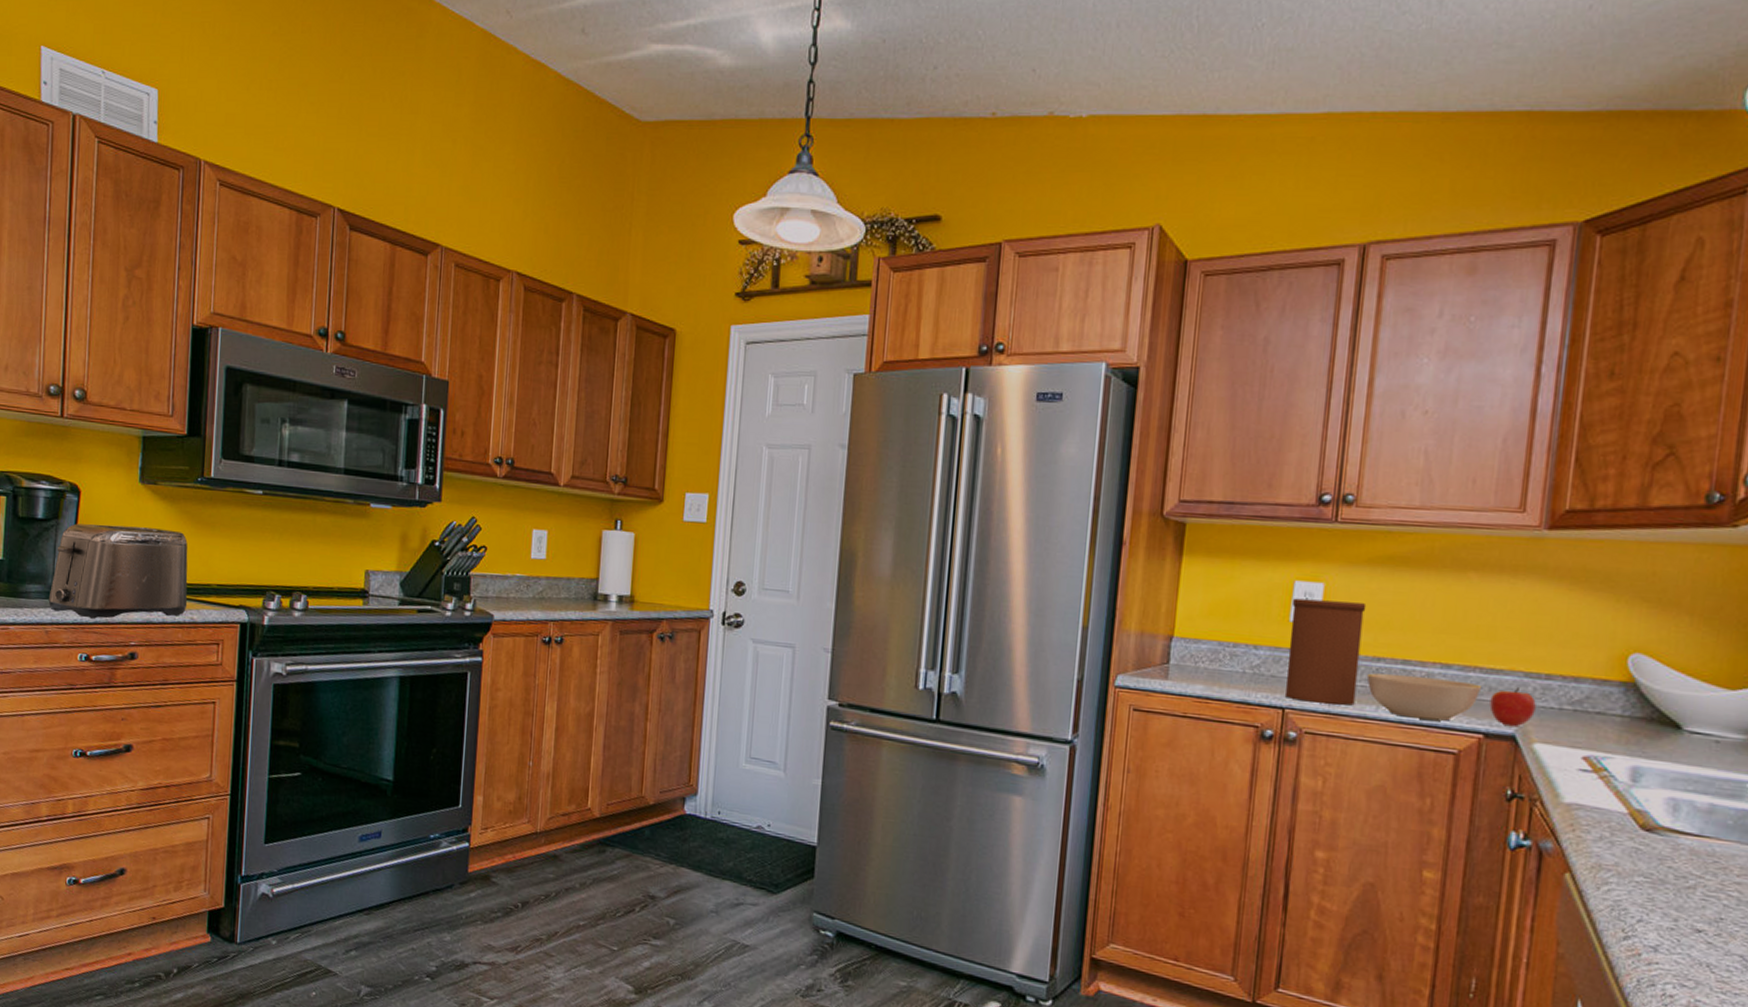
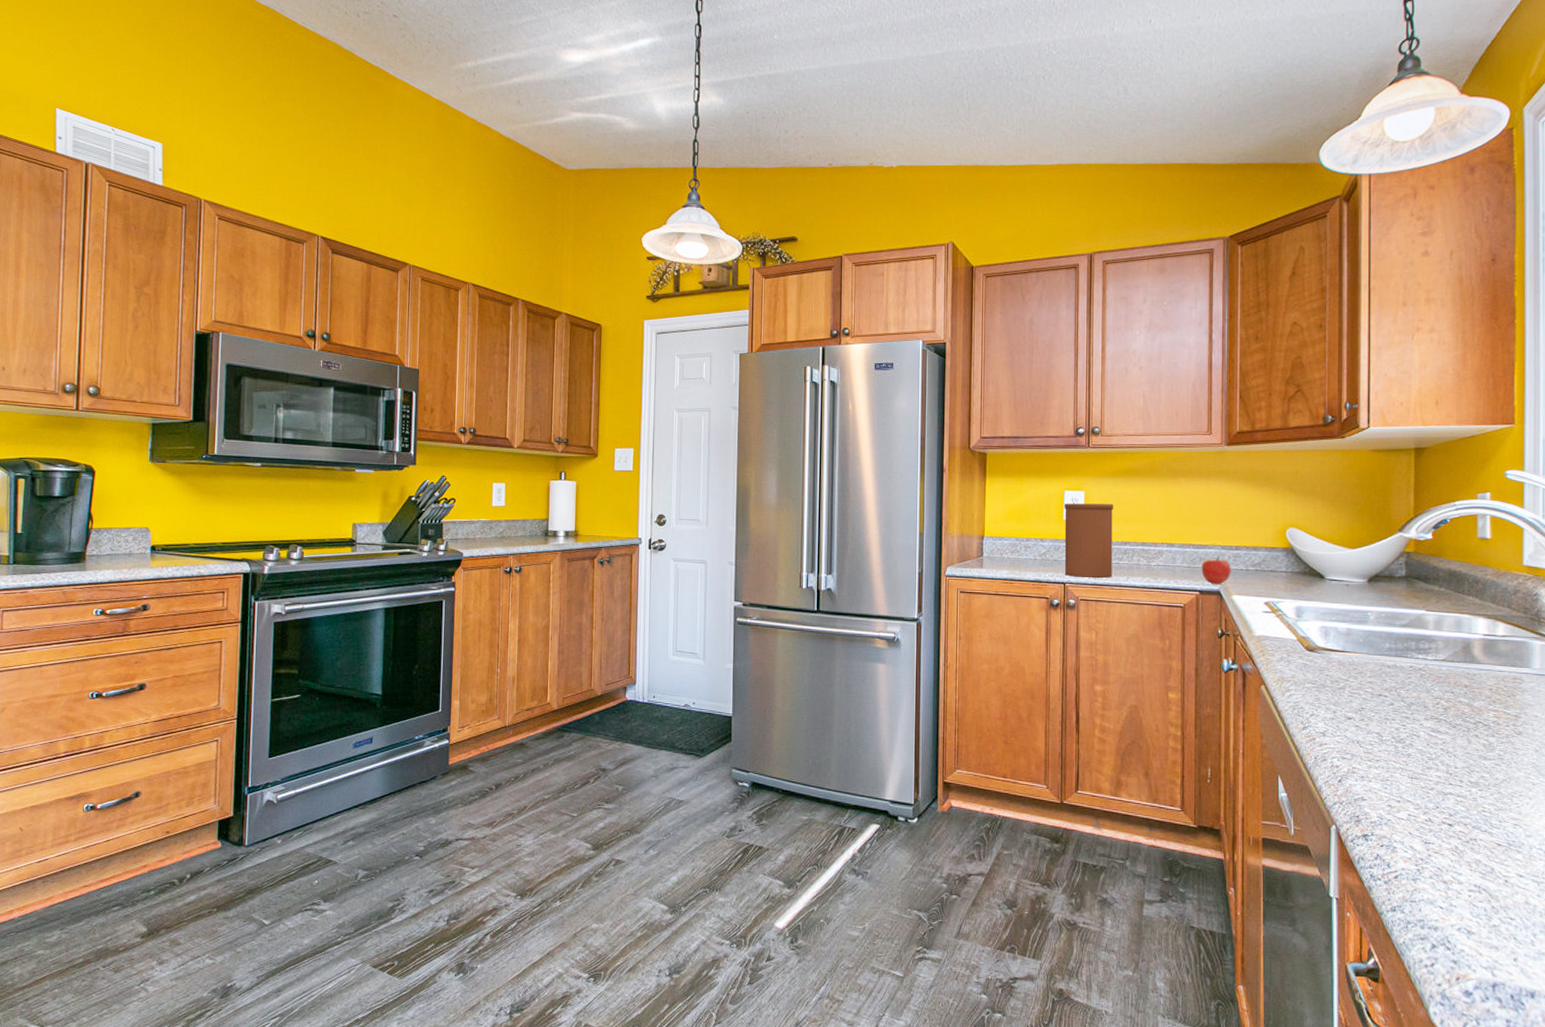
toaster: present [48,523,188,619] -> none [65,498,195,578]
bowl: present [1366,673,1483,721] -> none [1118,553,1195,584]

